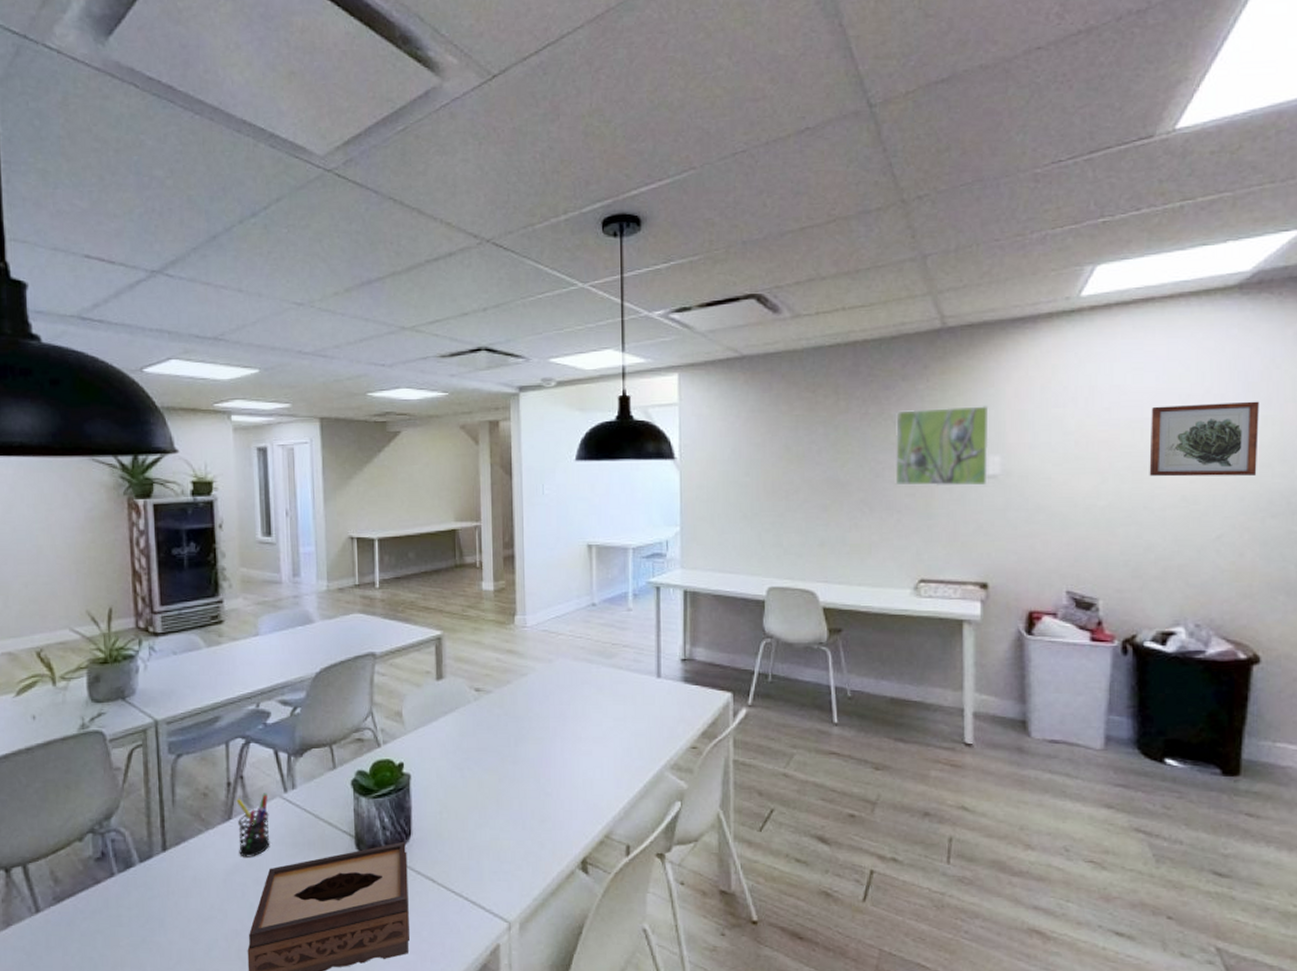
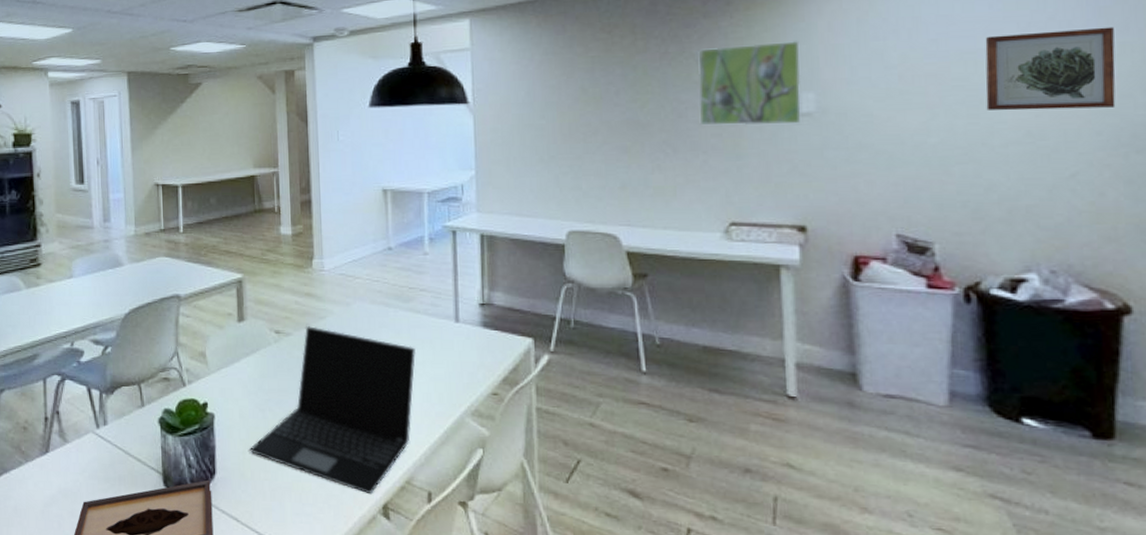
pen holder: present [236,793,270,857] -> none [53,428,84,490]
laptop: none [447,683,617,850] -> present [250,326,415,495]

